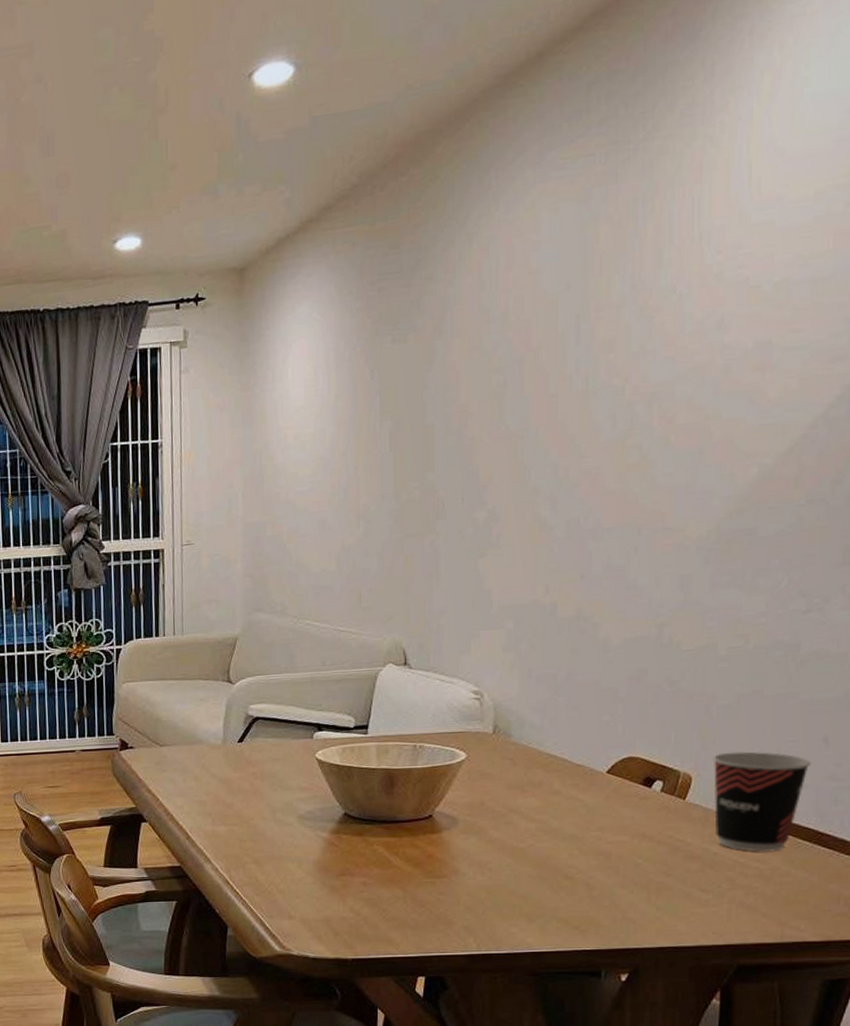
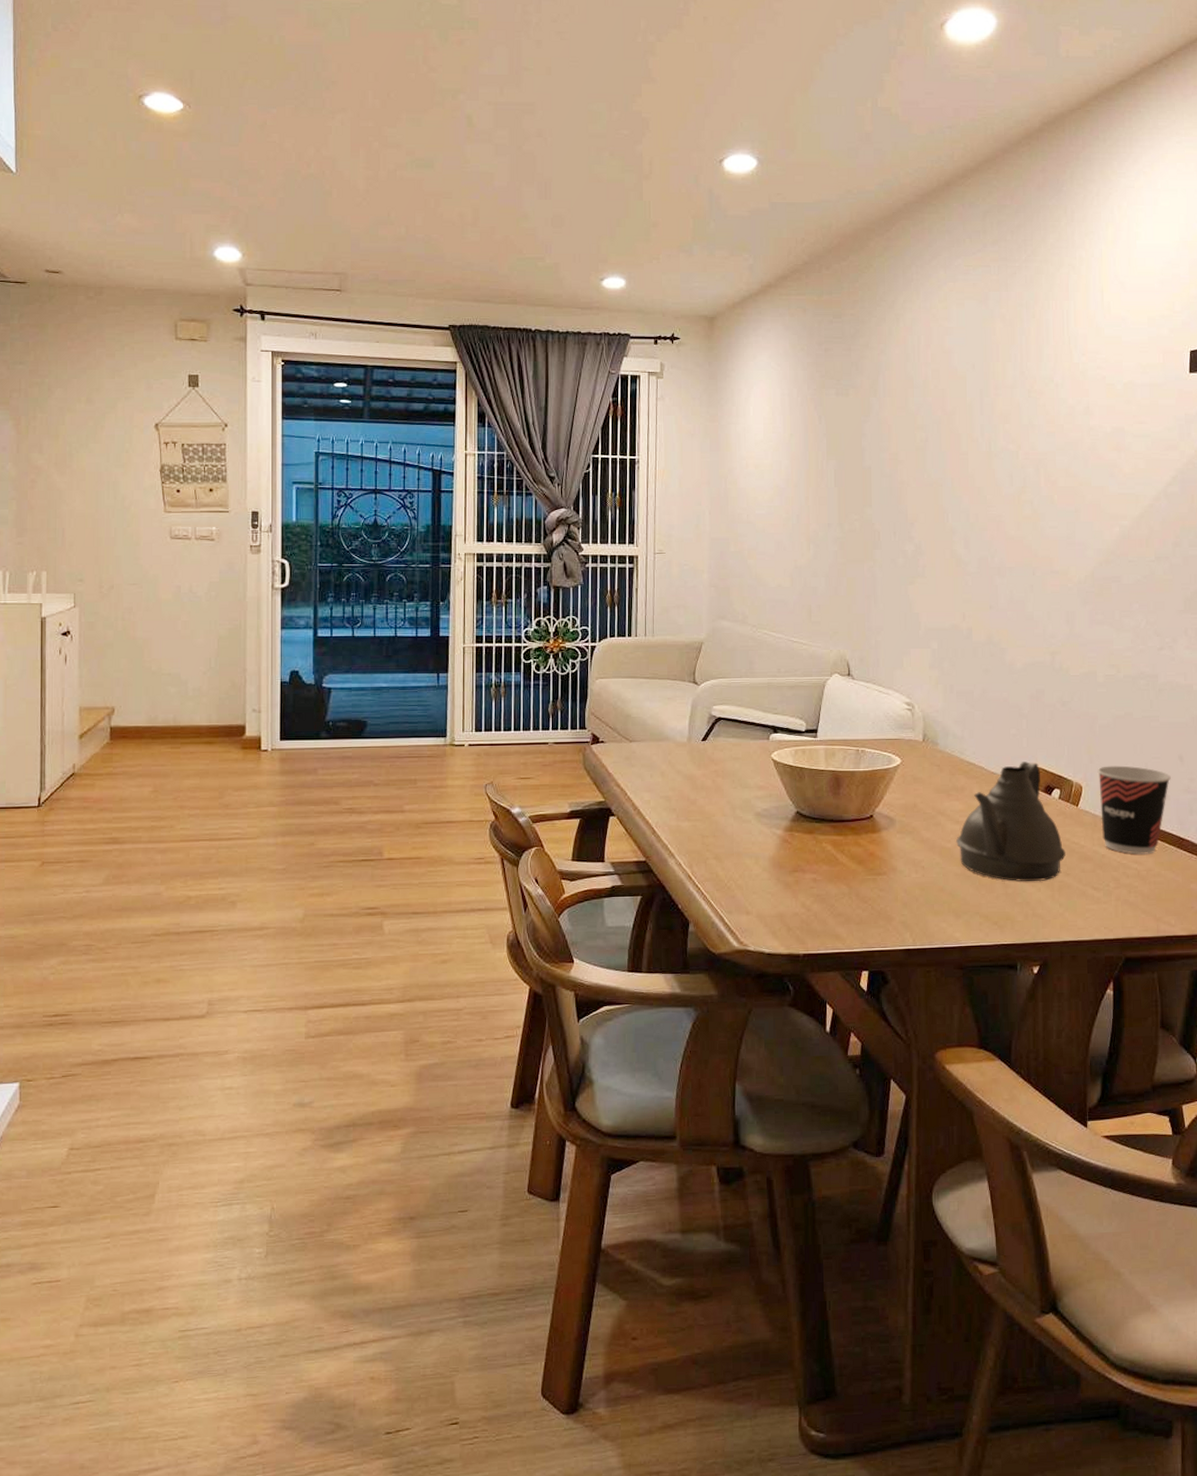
teapot: none [531,751,667,884] -> present [956,761,1065,882]

